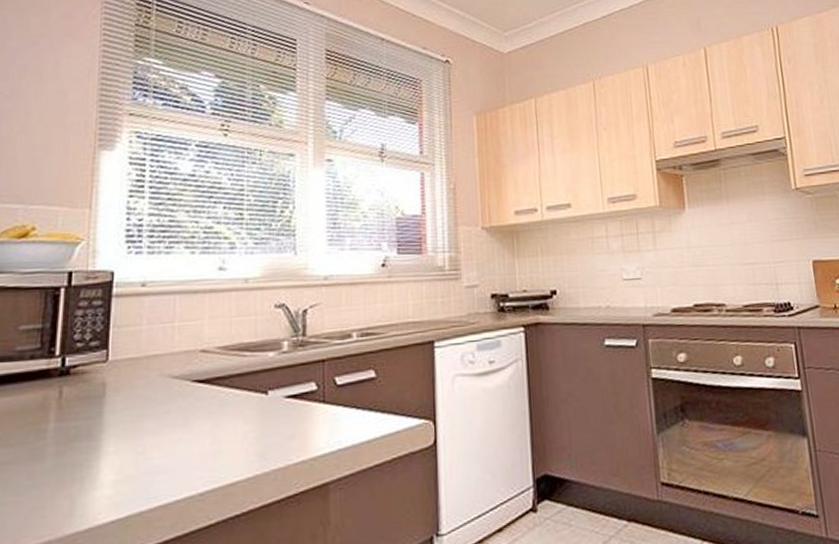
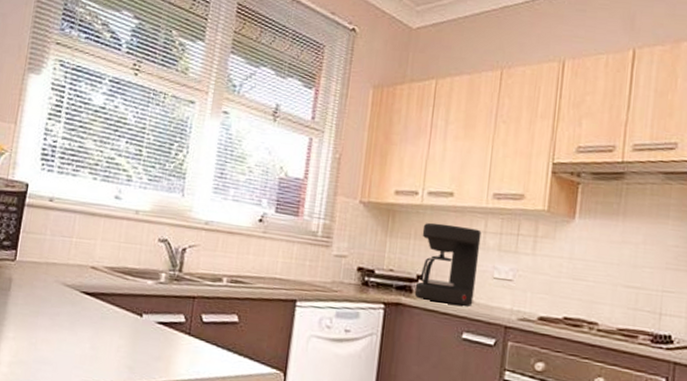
coffee maker: none [547,235,609,315] -> present [414,222,482,307]

